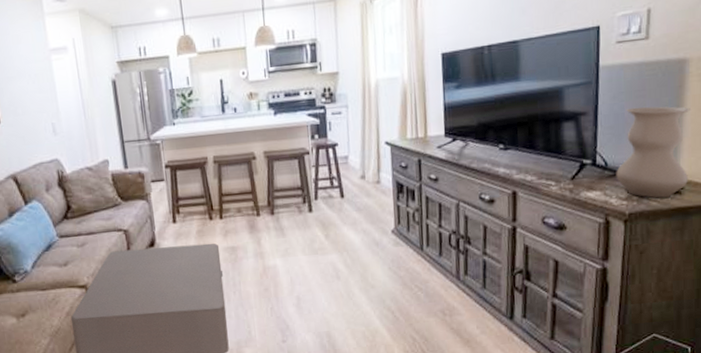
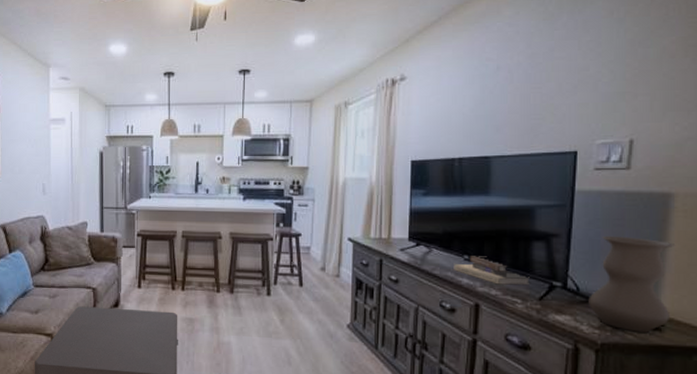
books: none [490,143,562,170] -> present [453,256,530,285]

